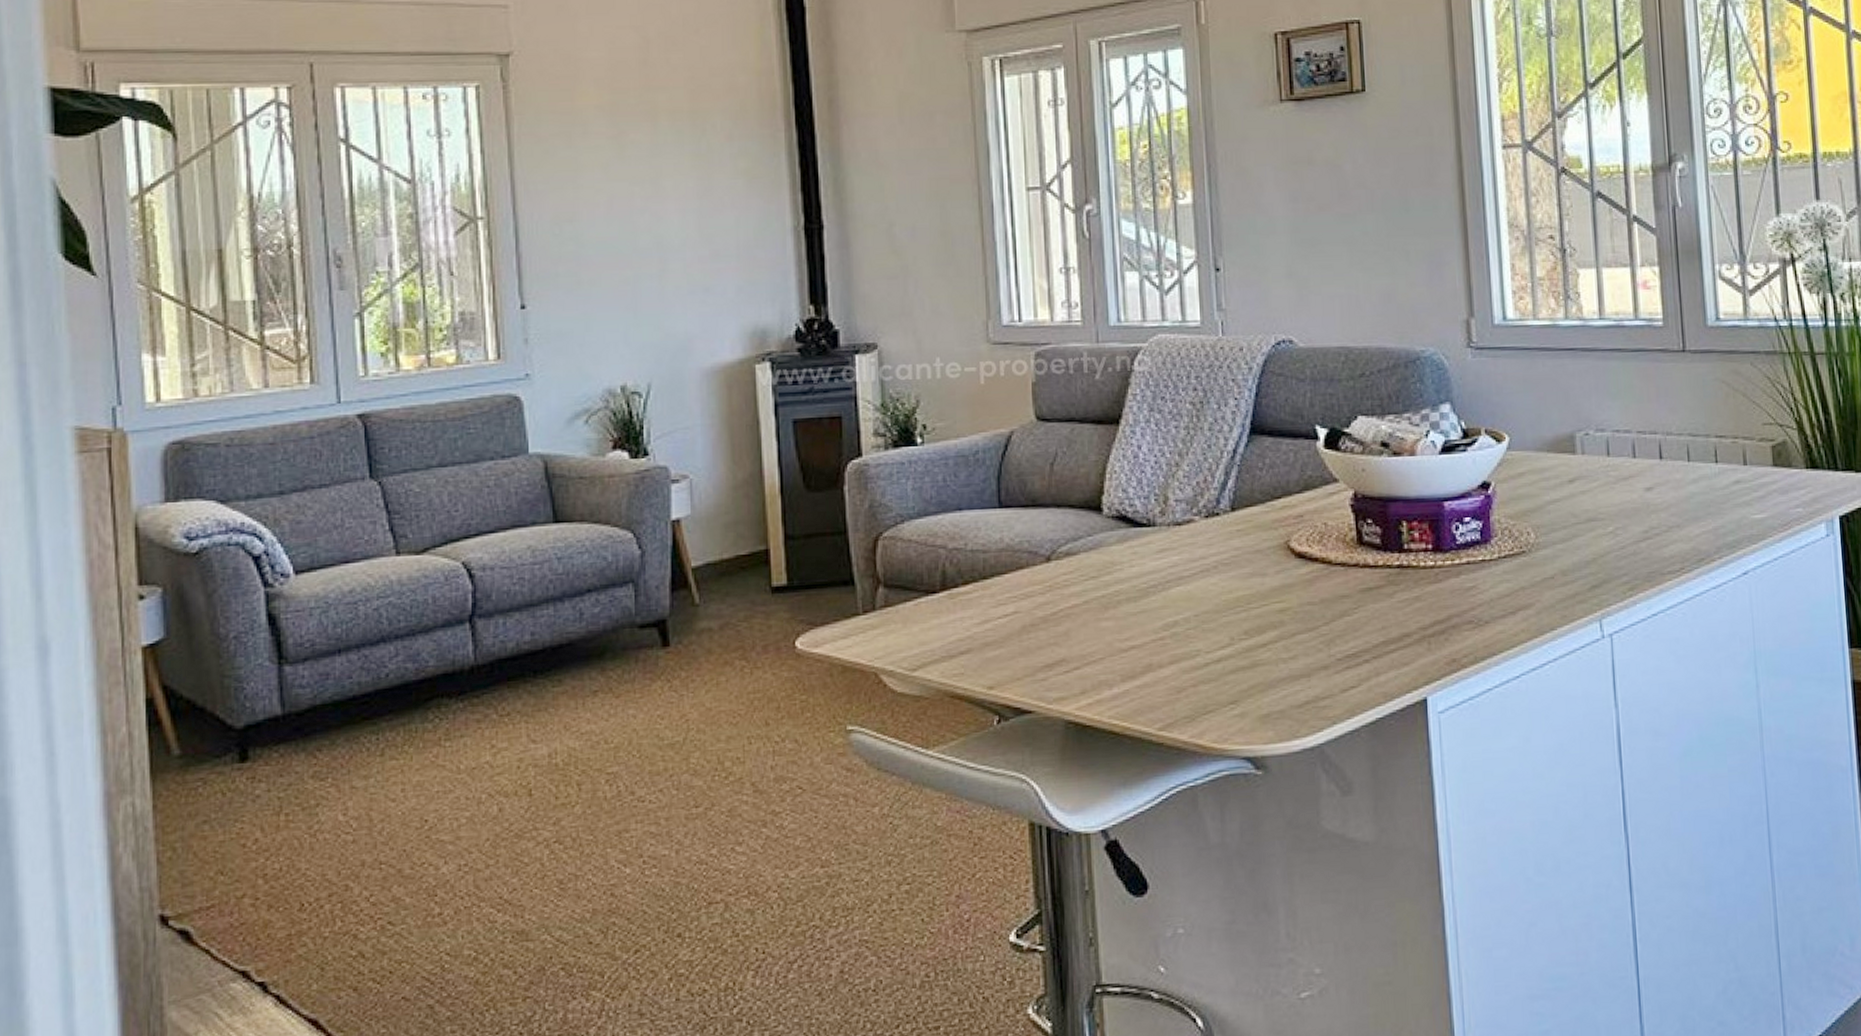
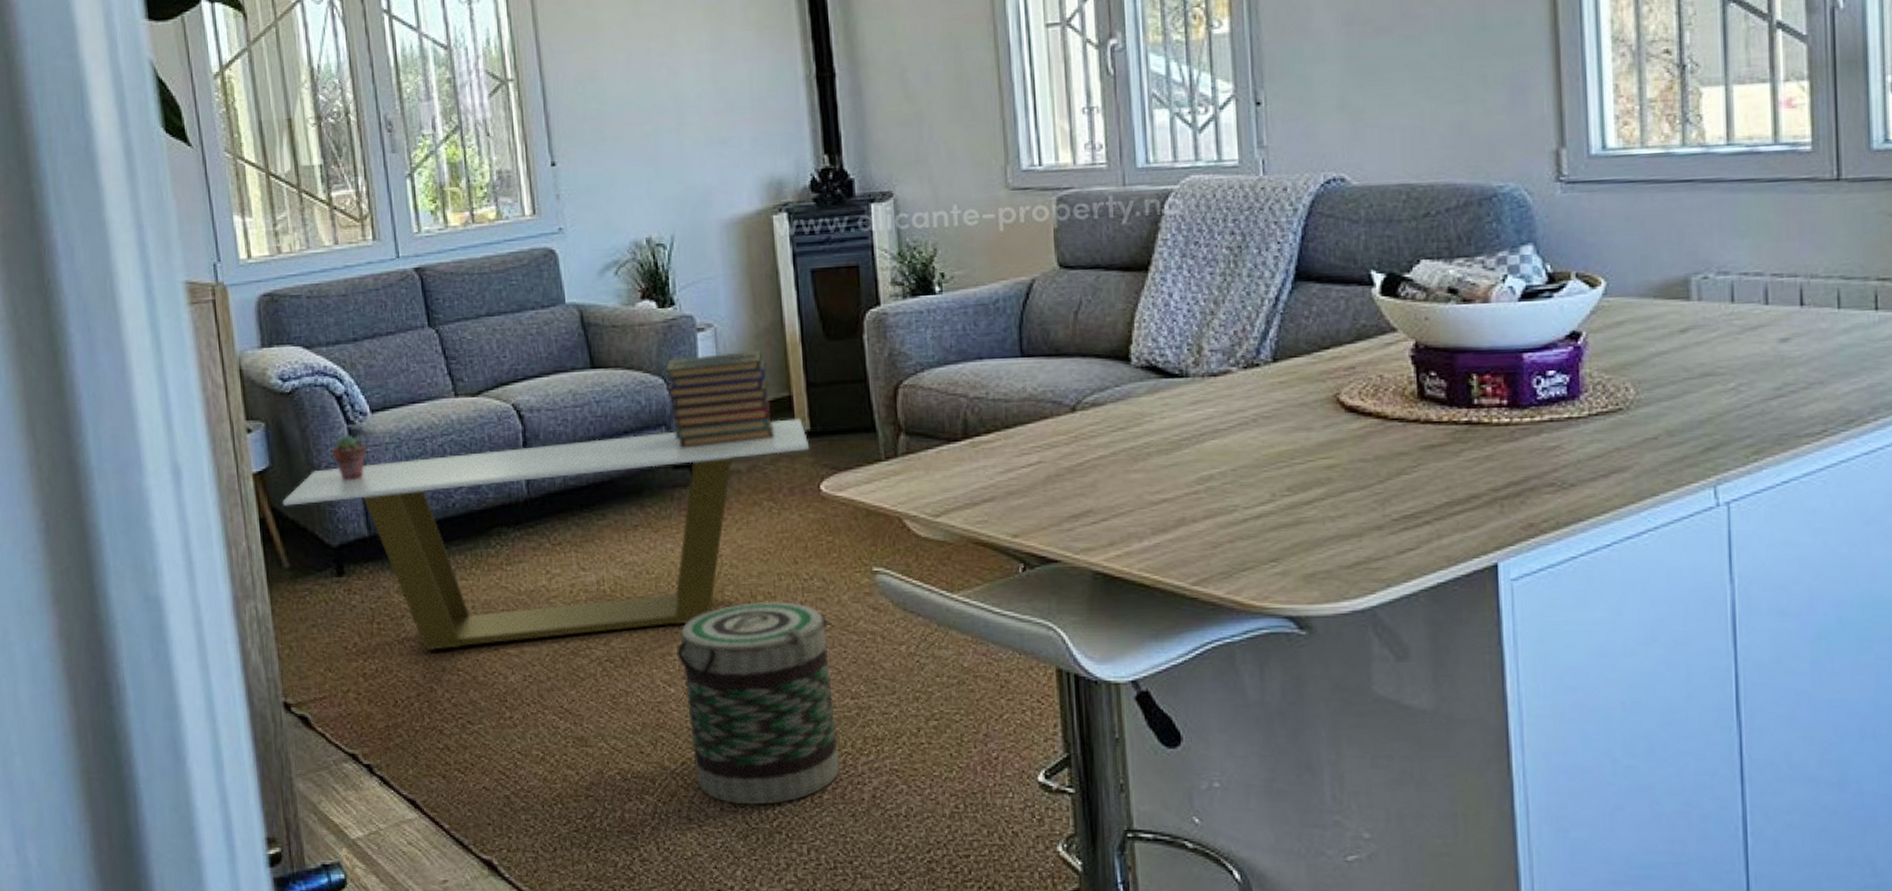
coffee table: none [177,572,786,844] -> present [282,418,810,651]
potted succulent: none [243,599,287,652] -> present [331,435,367,481]
book stack: none [635,502,749,606] -> present [665,350,774,448]
basket: none [635,766,806,993] -> present [677,601,839,805]

